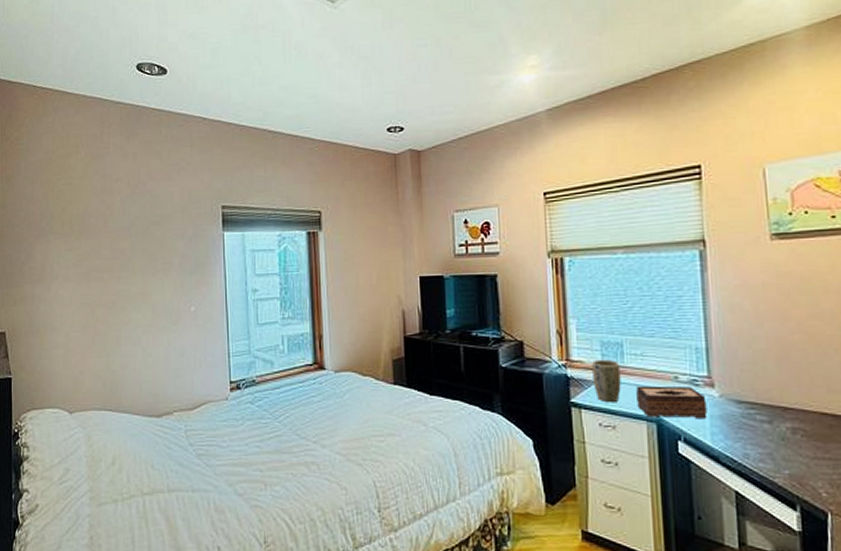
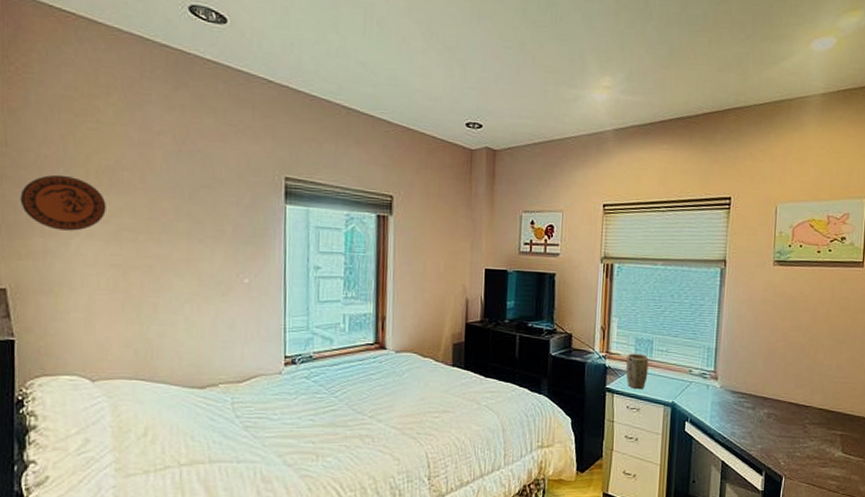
decorative plate: none [14,227,78,277] -> present [20,174,106,231]
tissue box: present [636,385,708,419] -> none [658,376,711,405]

